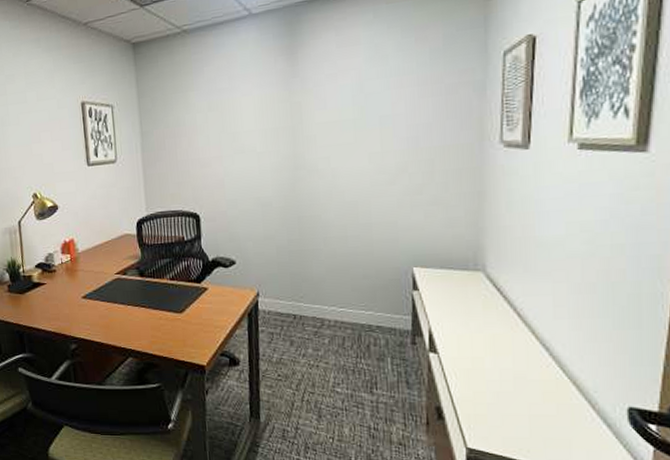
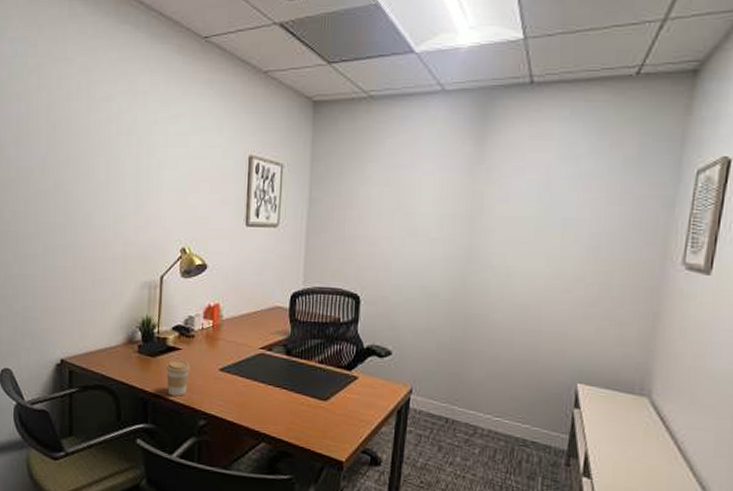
coffee cup: none [34,293,57,326] -> present [166,359,191,397]

